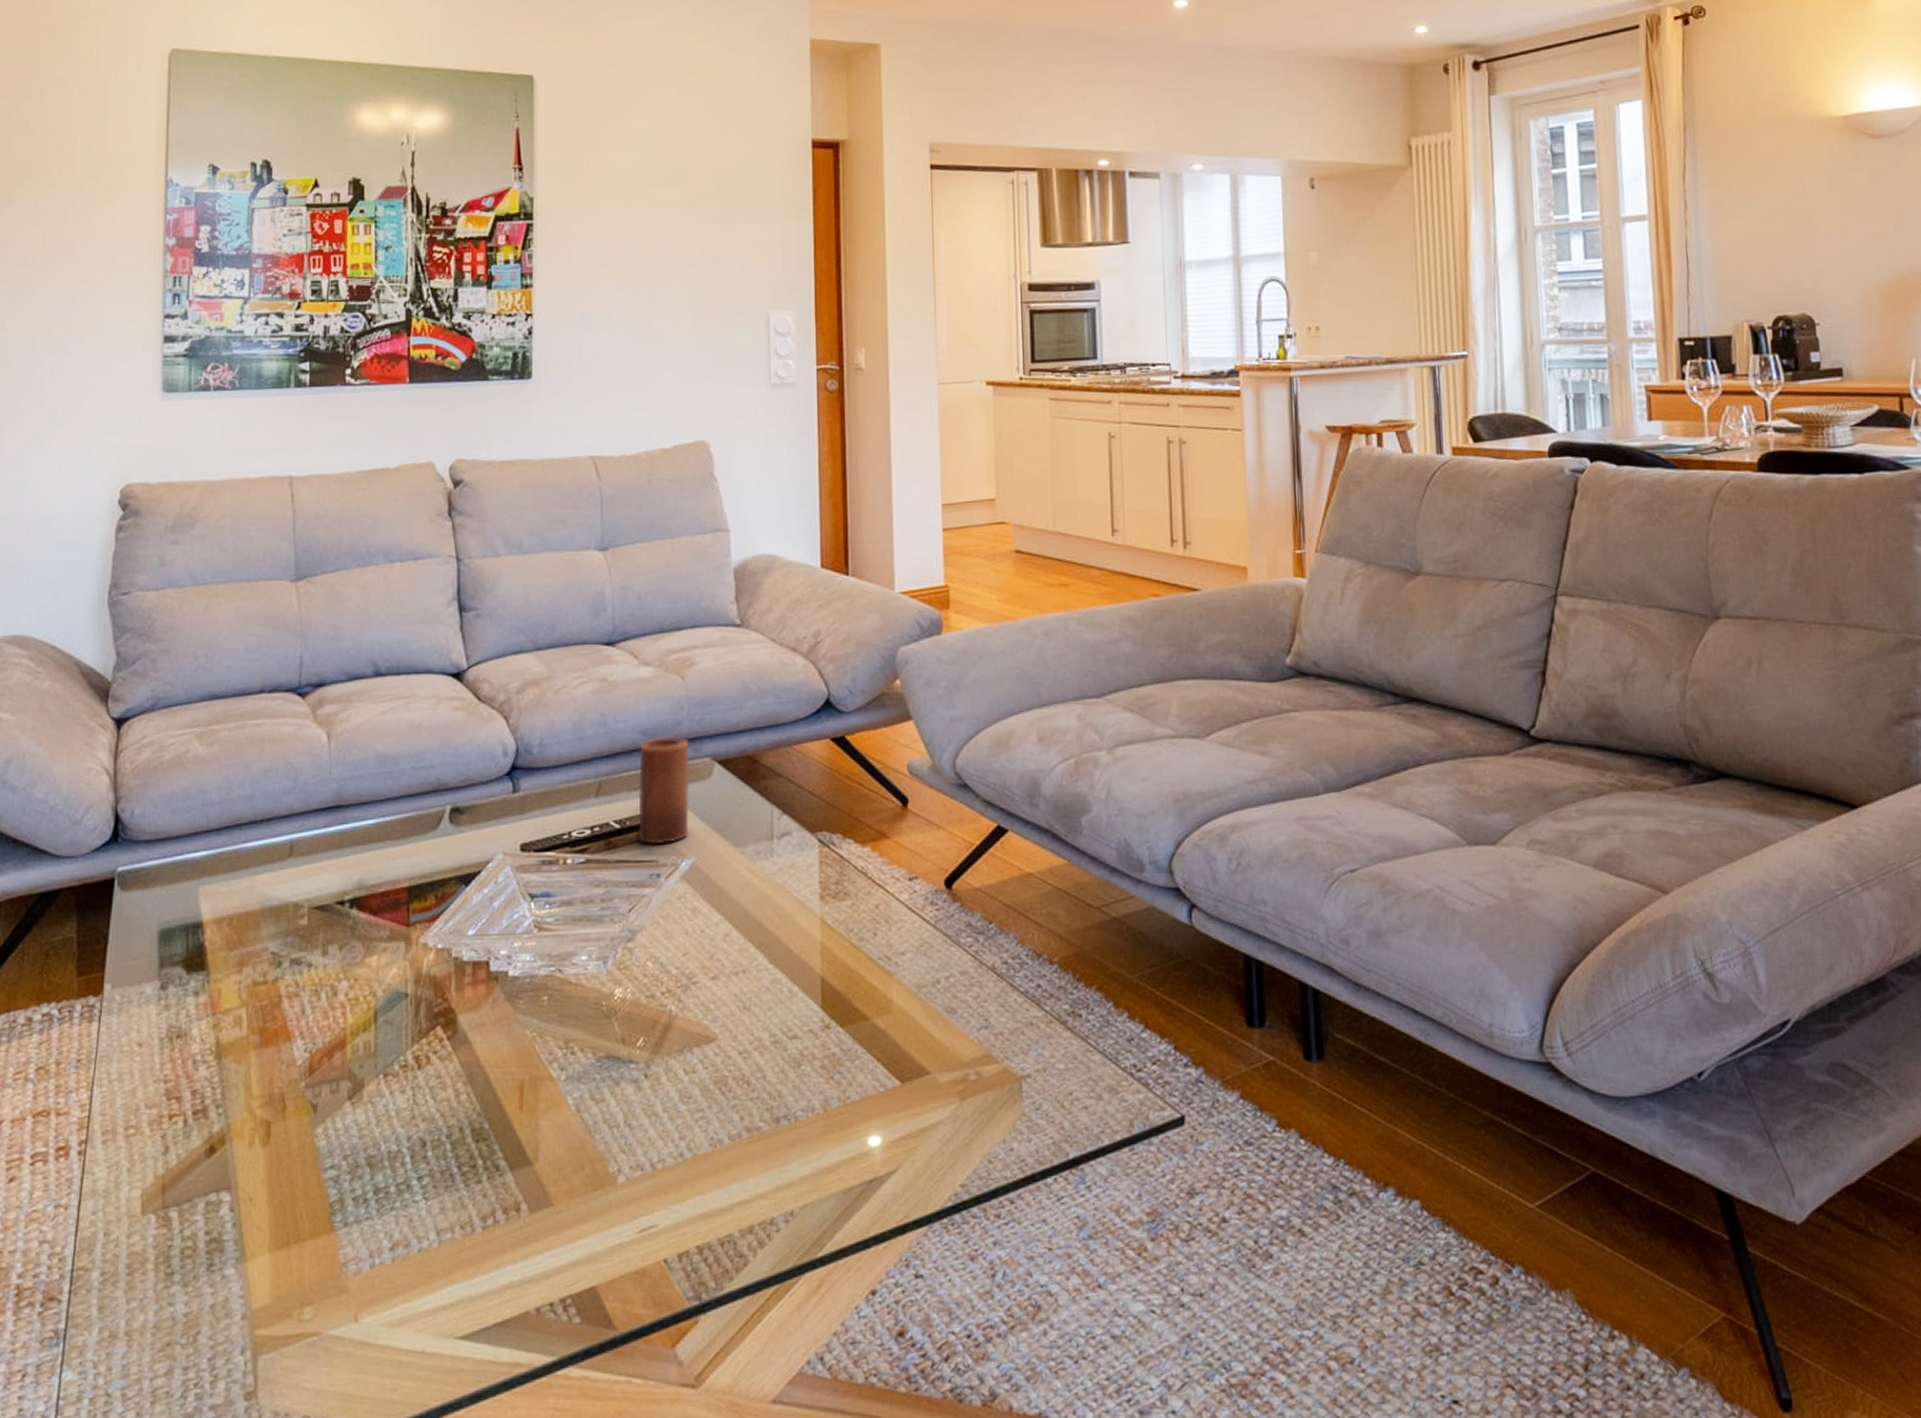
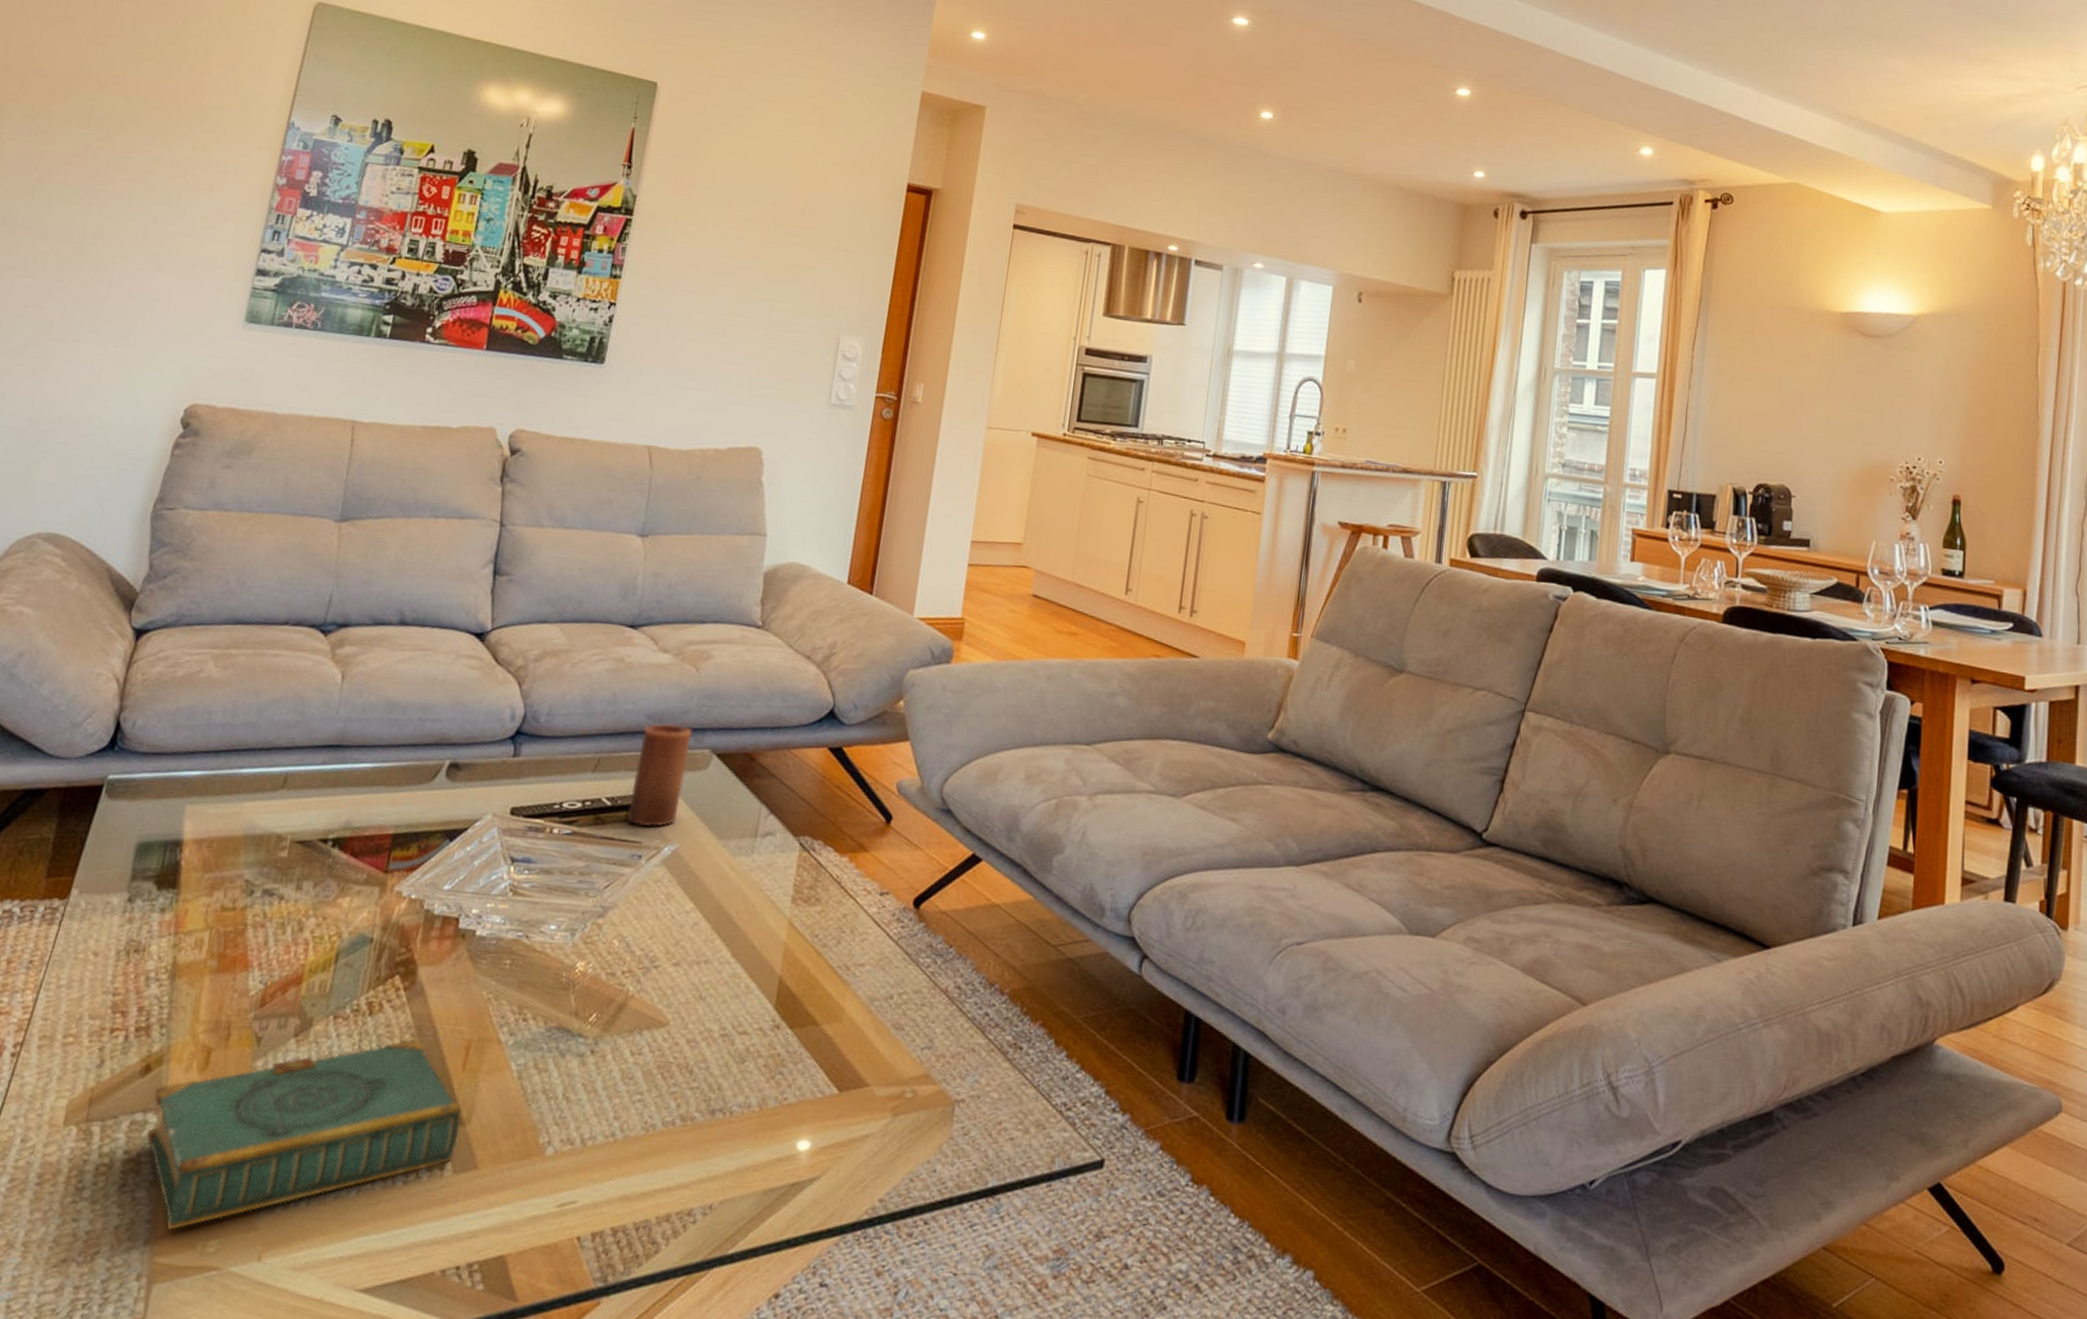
book: none [223,1084,528,1303] -> present [145,1037,462,1231]

